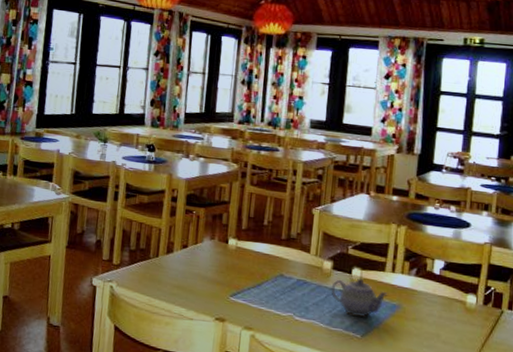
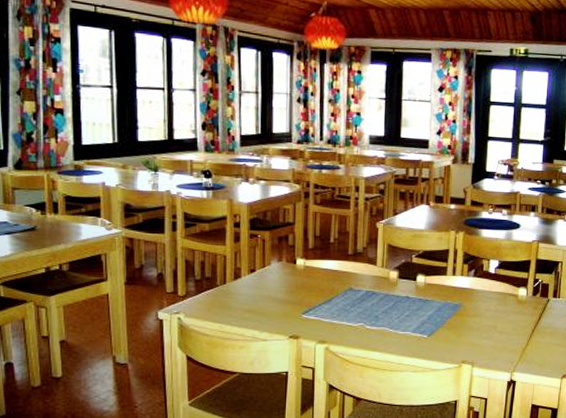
teapot: present [331,278,388,318] -> none [398,283,450,319]

